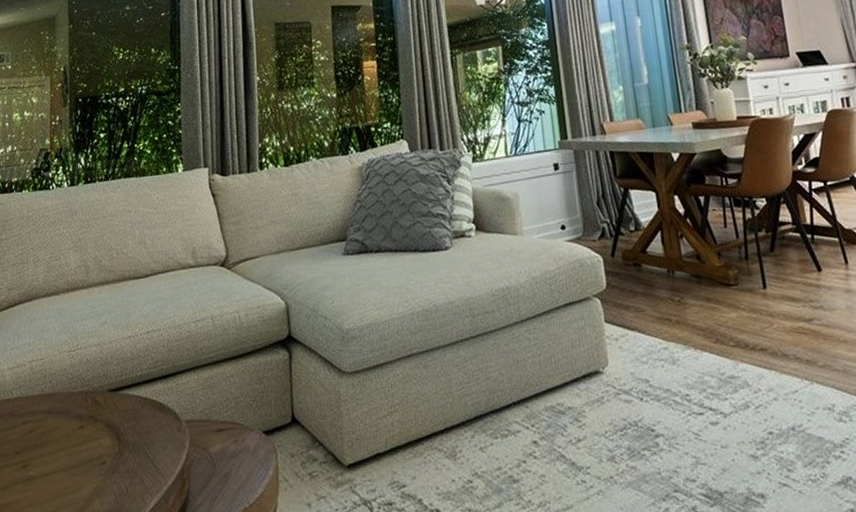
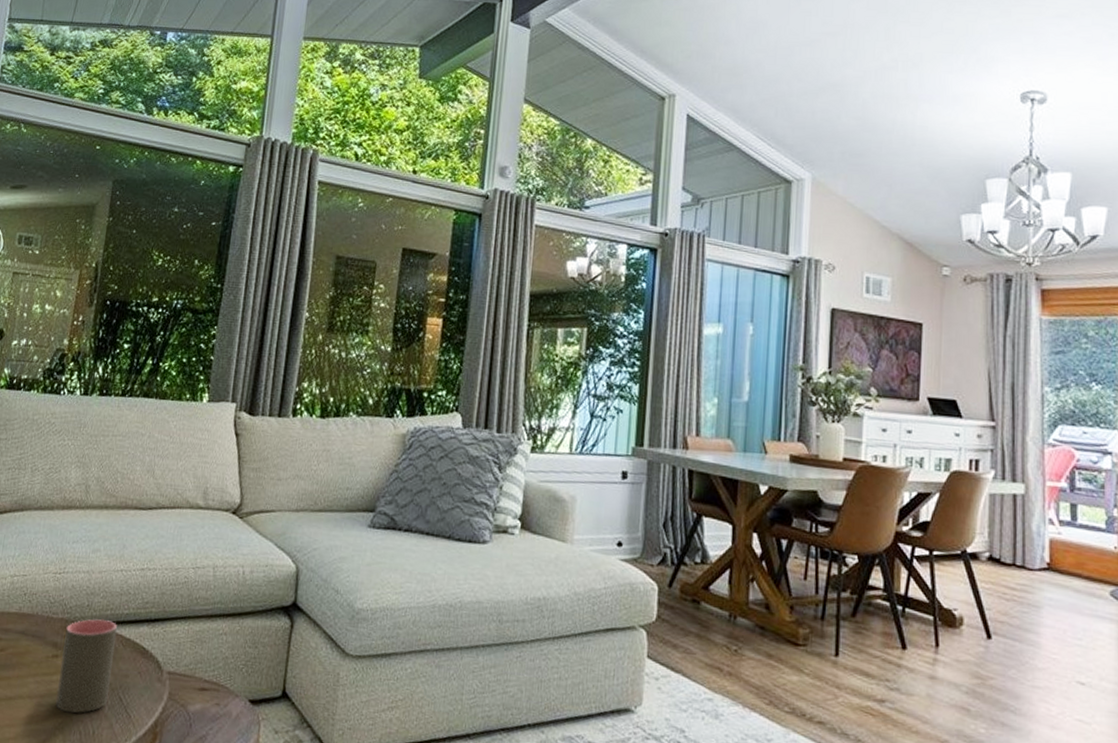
cup: none [87,384,135,478] -> present [56,619,117,713]

